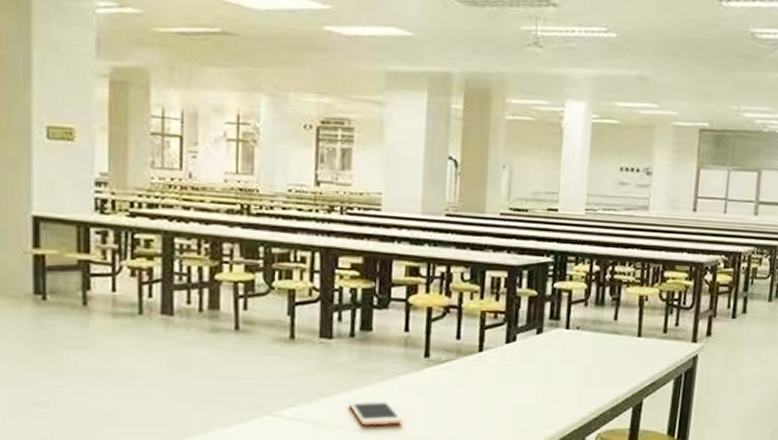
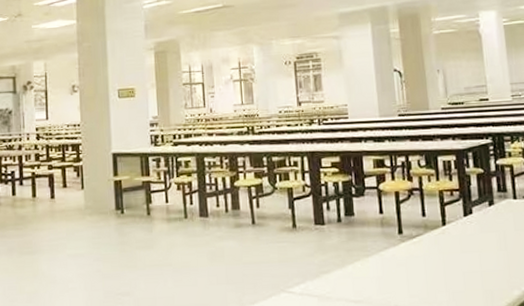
cell phone: present [348,400,403,426] -> none [343,273,389,297]

